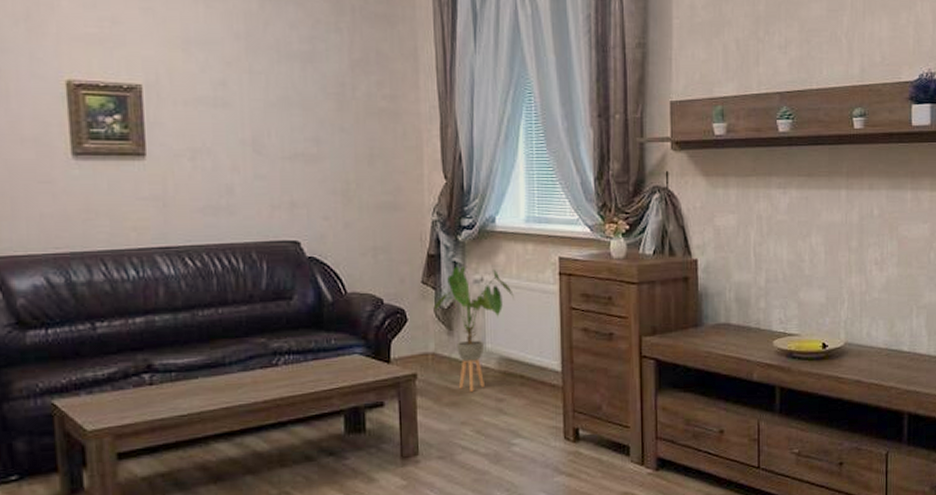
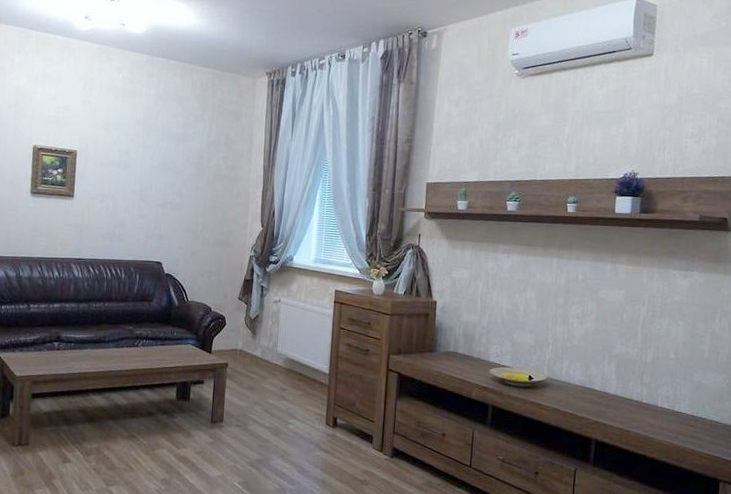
house plant: present [435,265,514,392] -> none [245,289,301,381]

